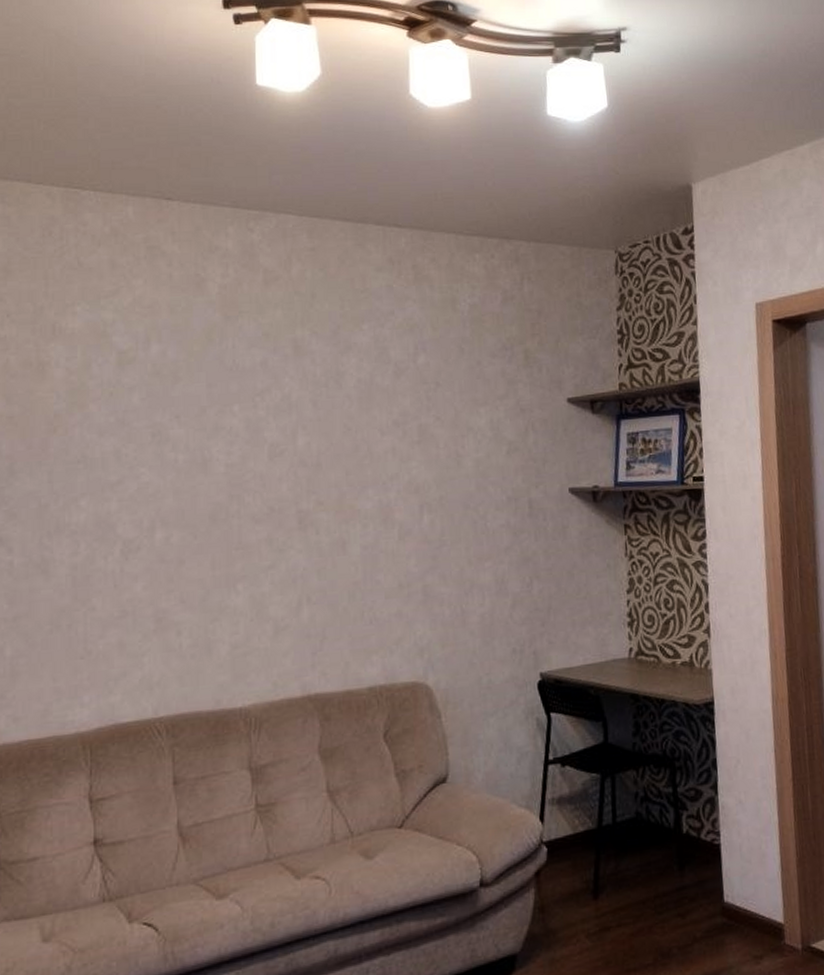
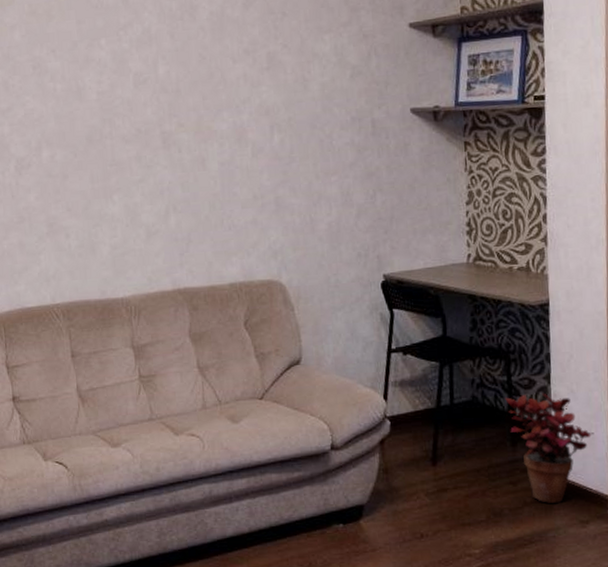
potted plant: none [671,805,765,937] -> present [505,393,594,503]

